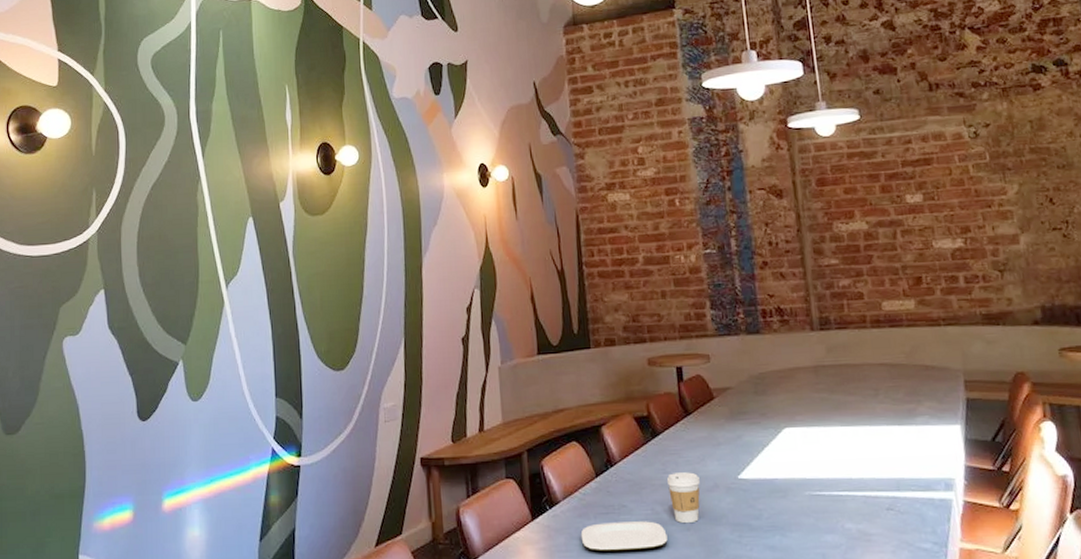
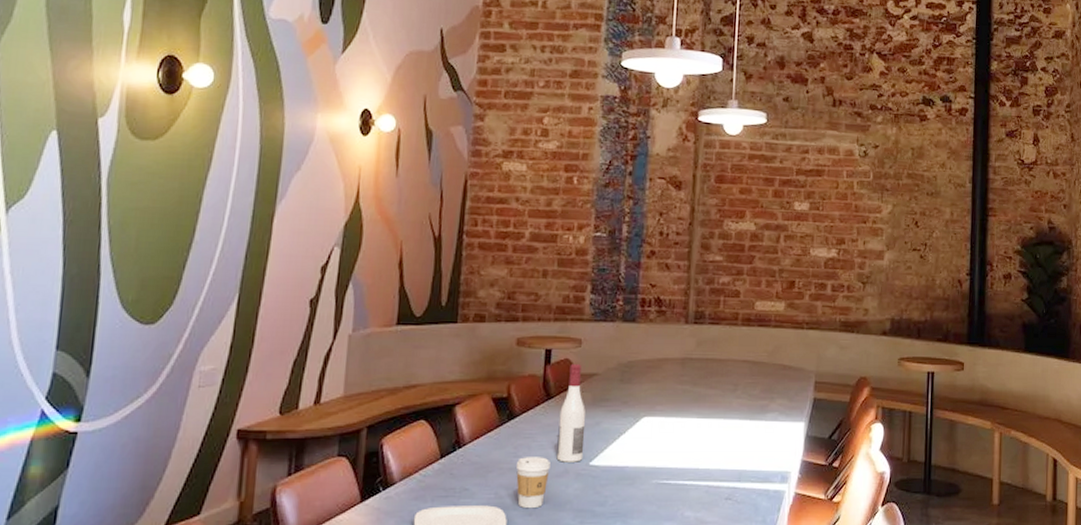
wine bottle: none [700,379,731,477] -> present [556,364,586,462]

